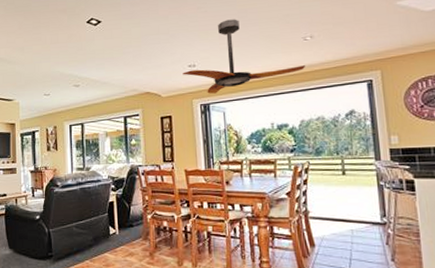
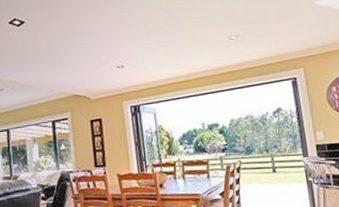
ceiling fan: present [182,19,306,94] -> none [111,19,233,95]

